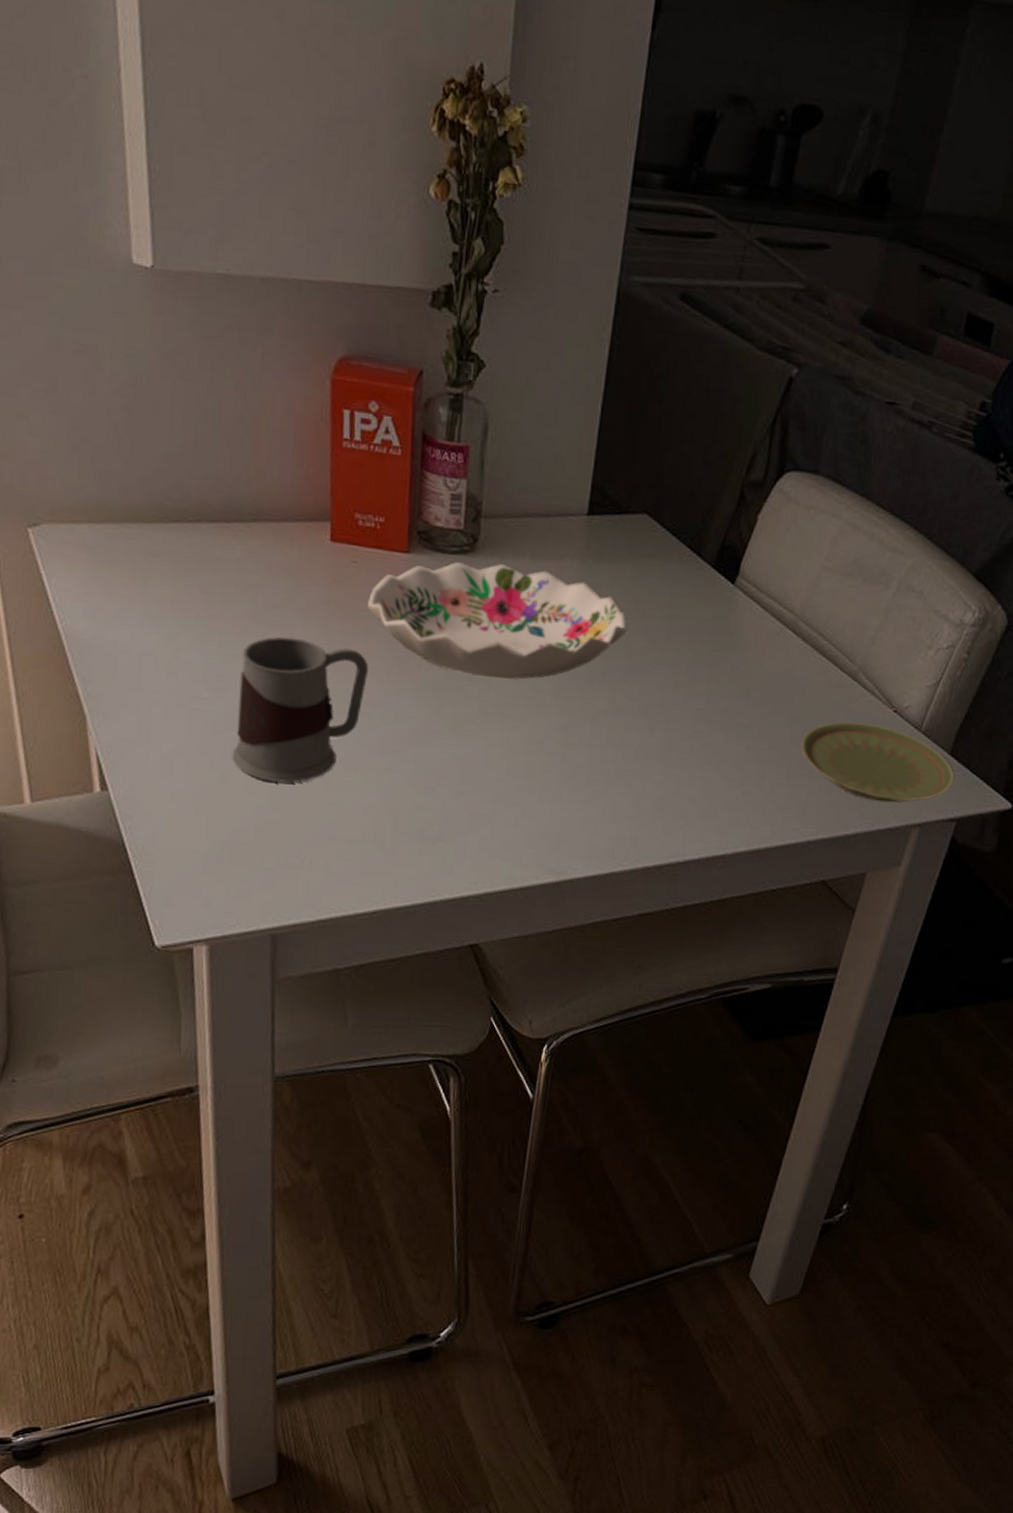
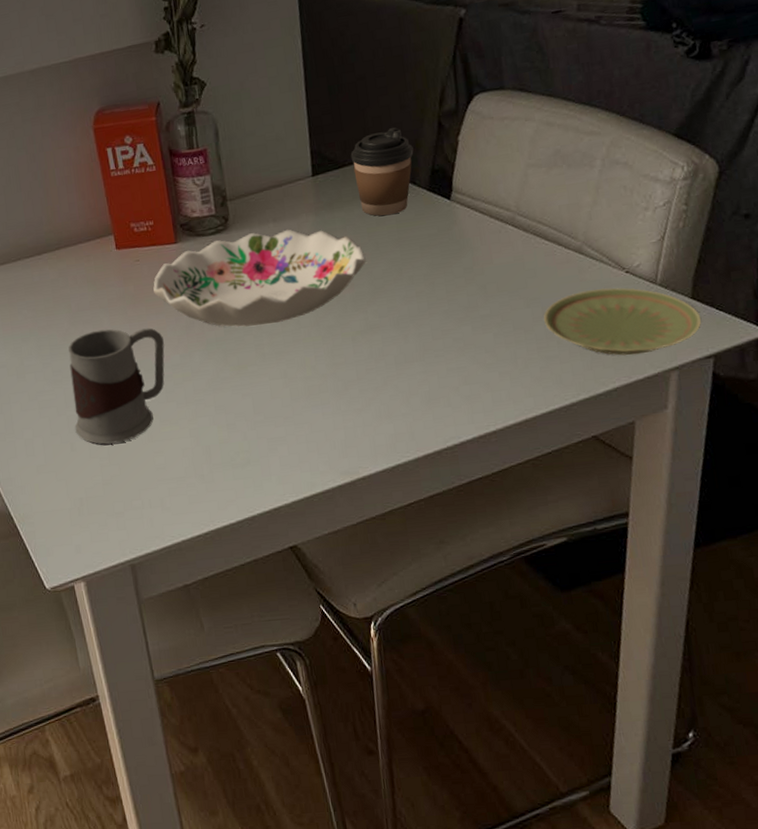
coffee cup: none [635,482,708,585] -> present [350,127,414,216]

